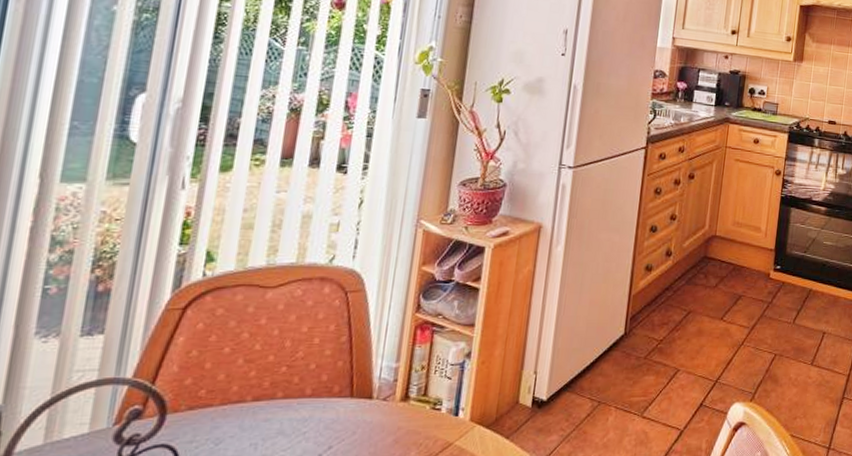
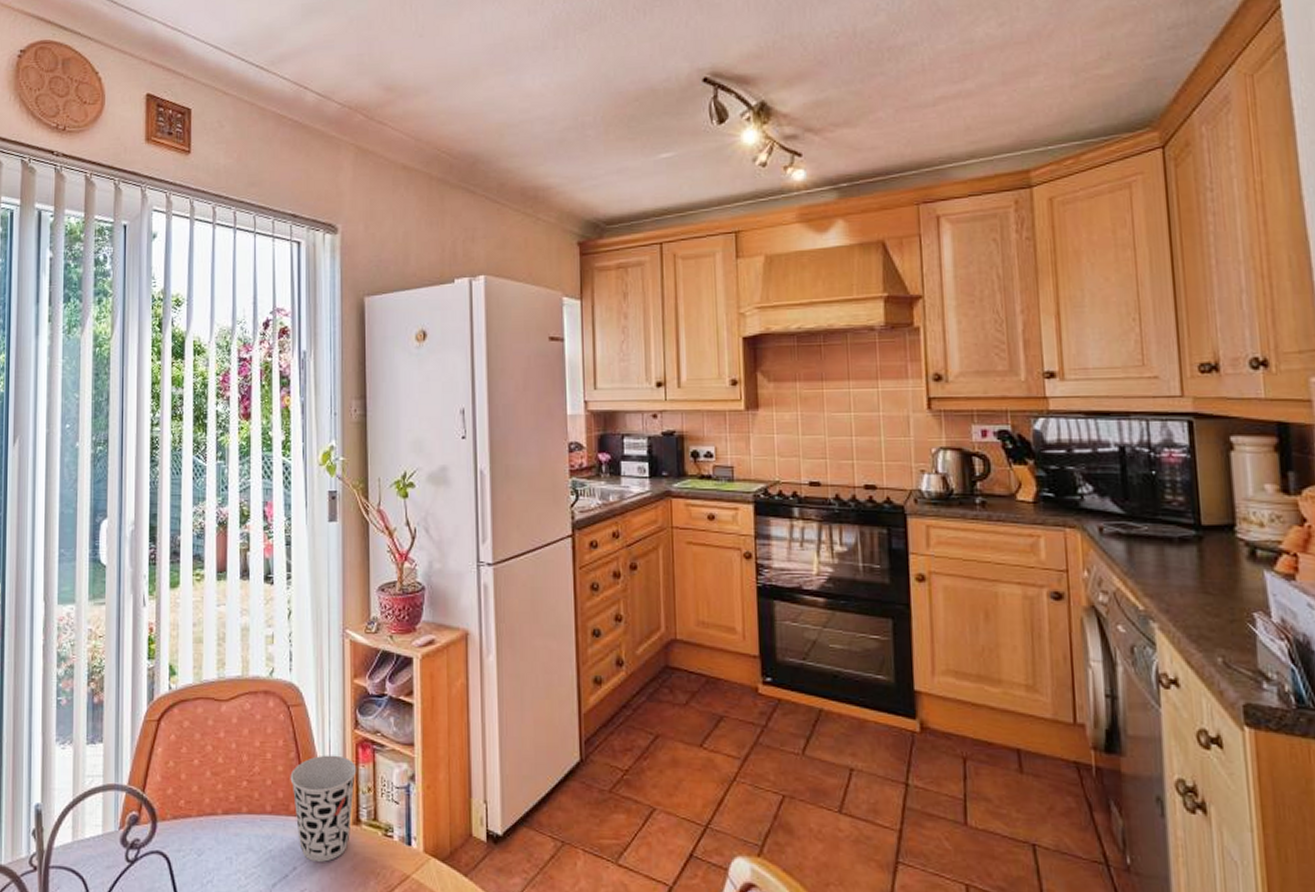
cup: none [337,337,413,439] -> present [290,755,357,862]

